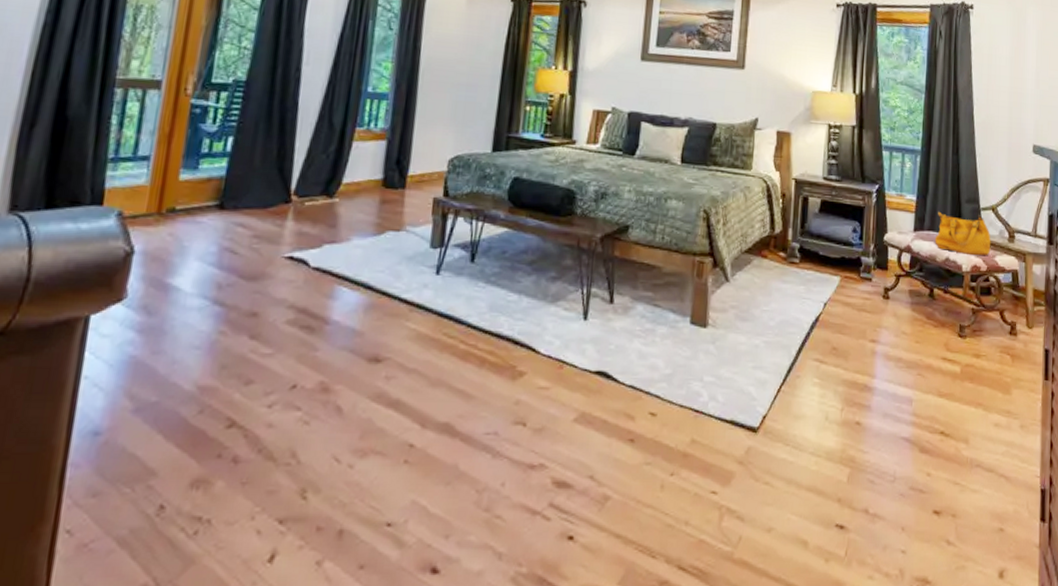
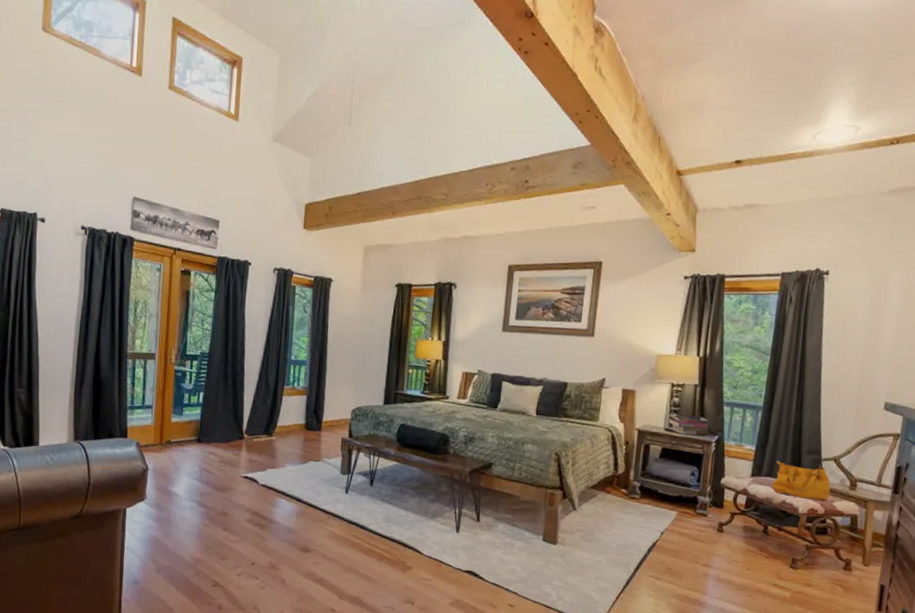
books: none [827,160,869,185] -> present [669,414,709,436]

